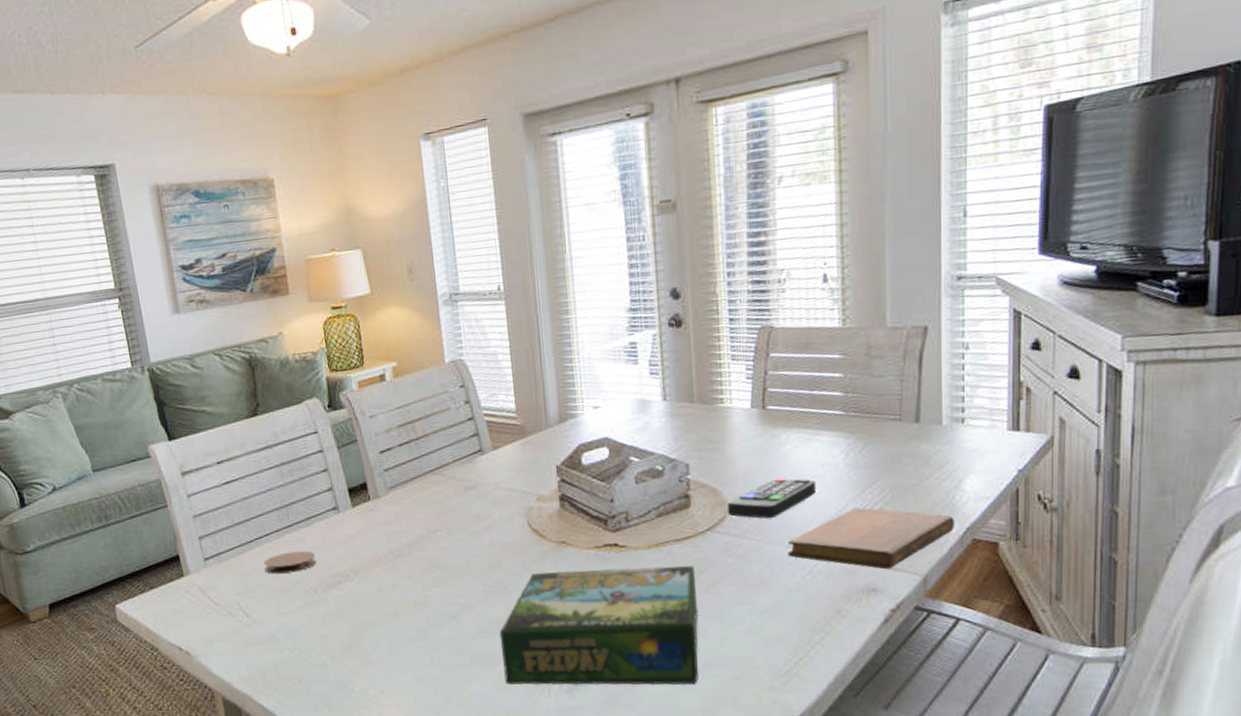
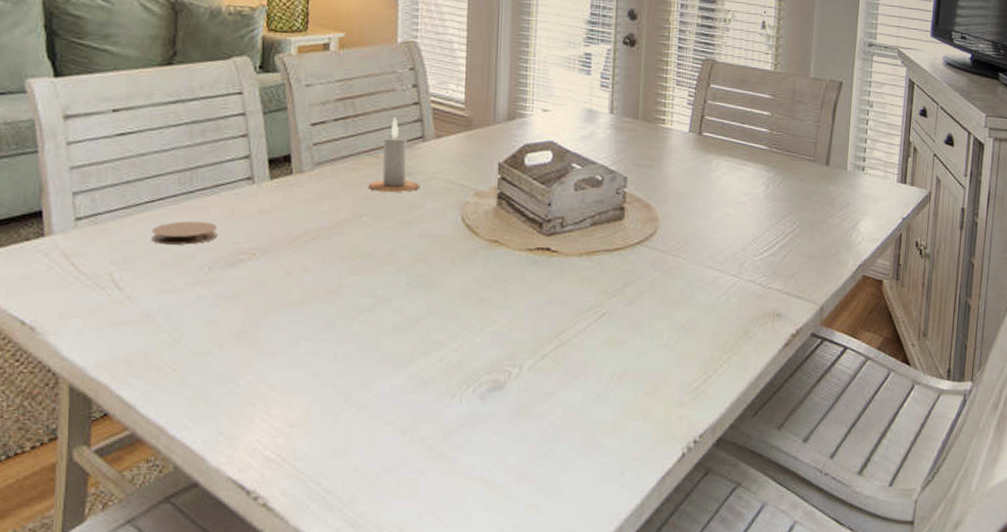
candle: none [437,434,485,507] -> present [368,117,420,192]
board game: present [499,566,699,686] -> none [415,270,622,397]
remote control: present [726,478,817,519] -> none [657,201,739,239]
notebook: present [787,507,956,570] -> none [707,237,851,297]

